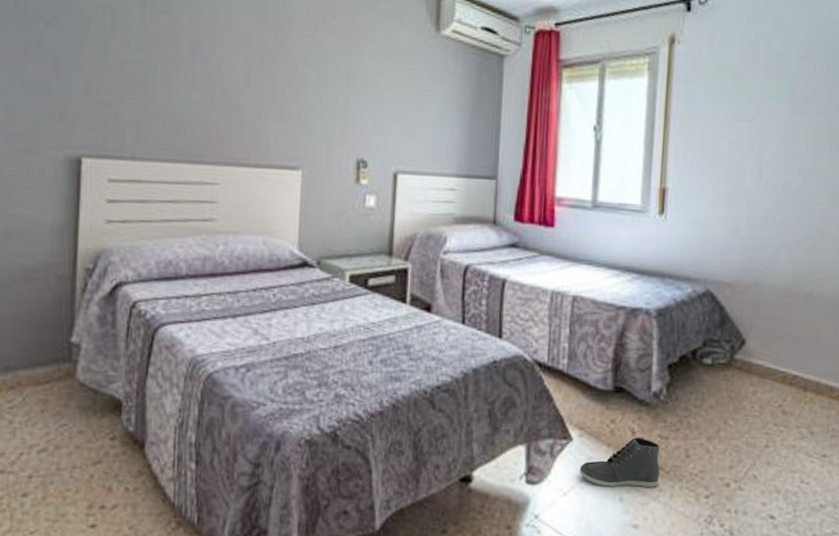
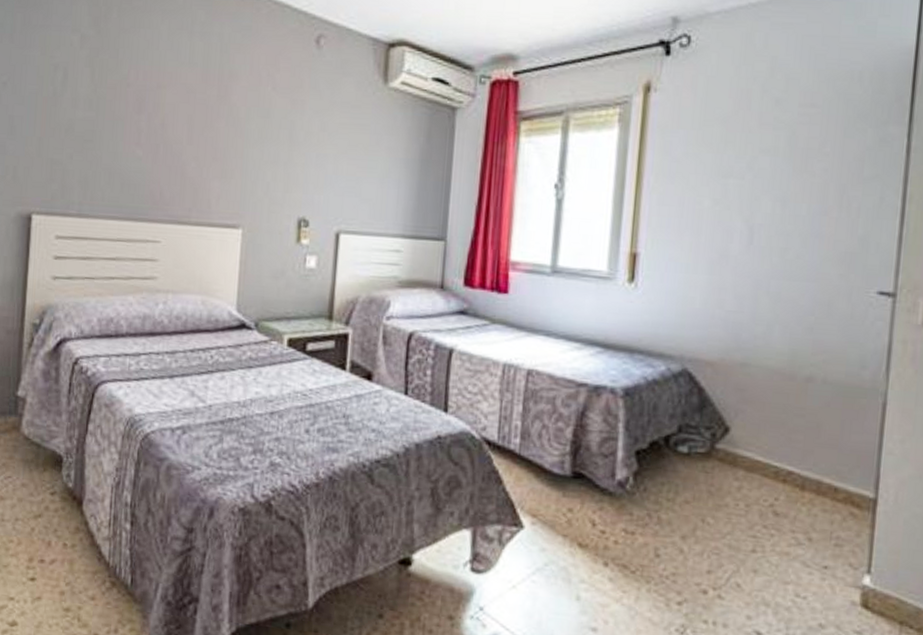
sneaker: present [579,438,660,487] -> none [531,530,624,588]

